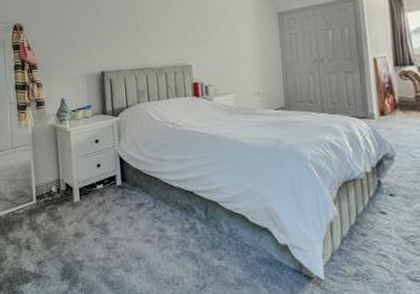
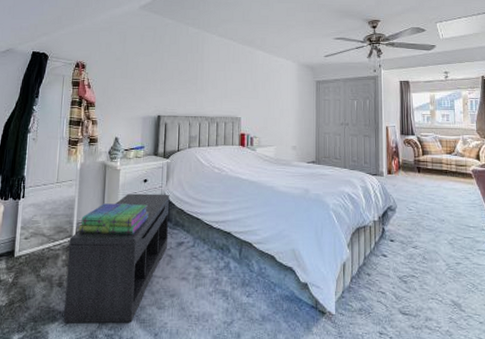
bench: none [30,154,127,285] -> present [64,193,170,324]
stack of books: none [37,165,104,197] -> present [78,203,148,234]

